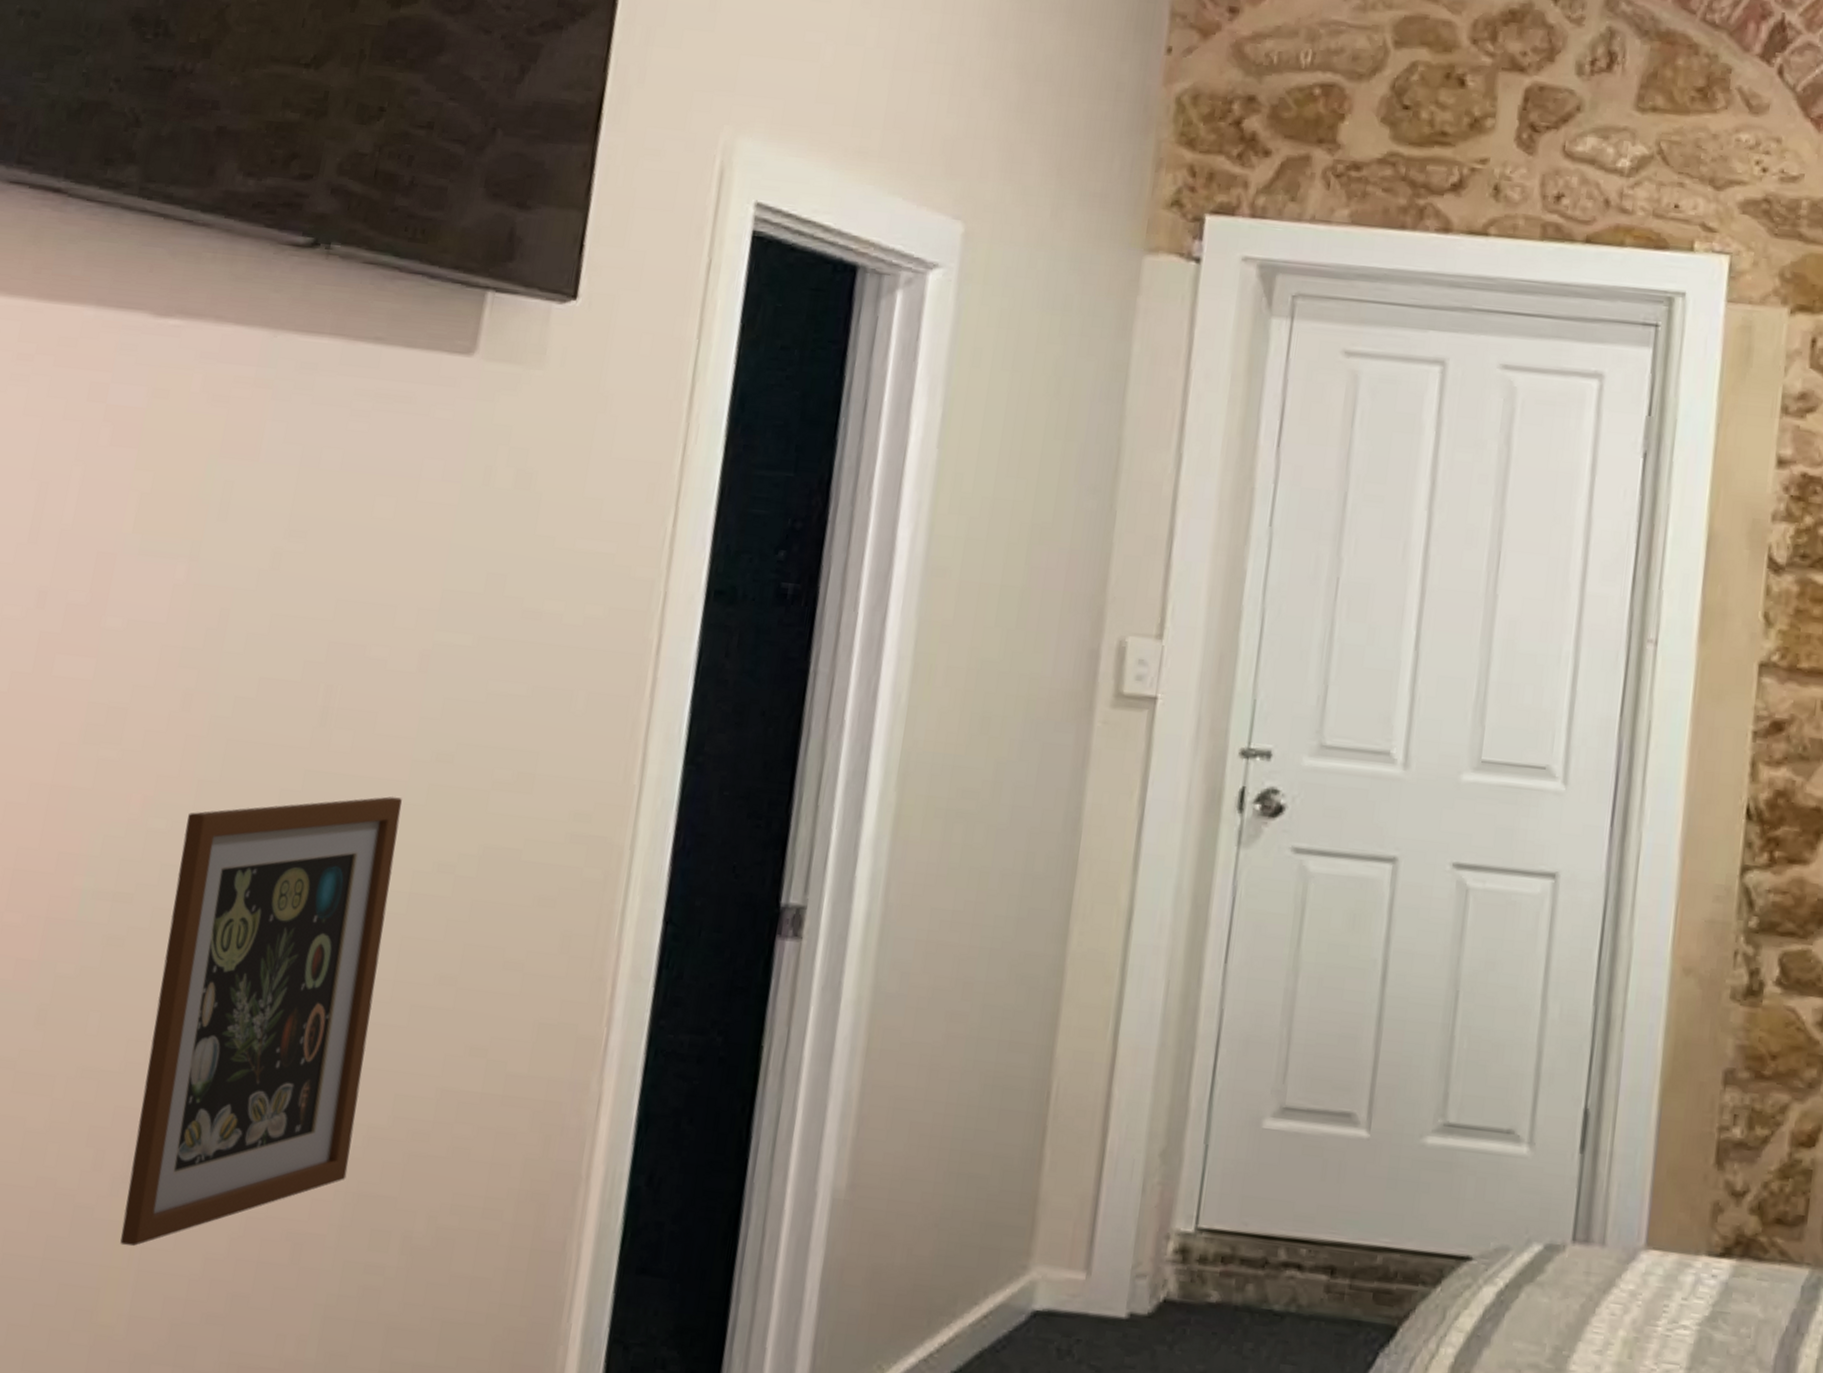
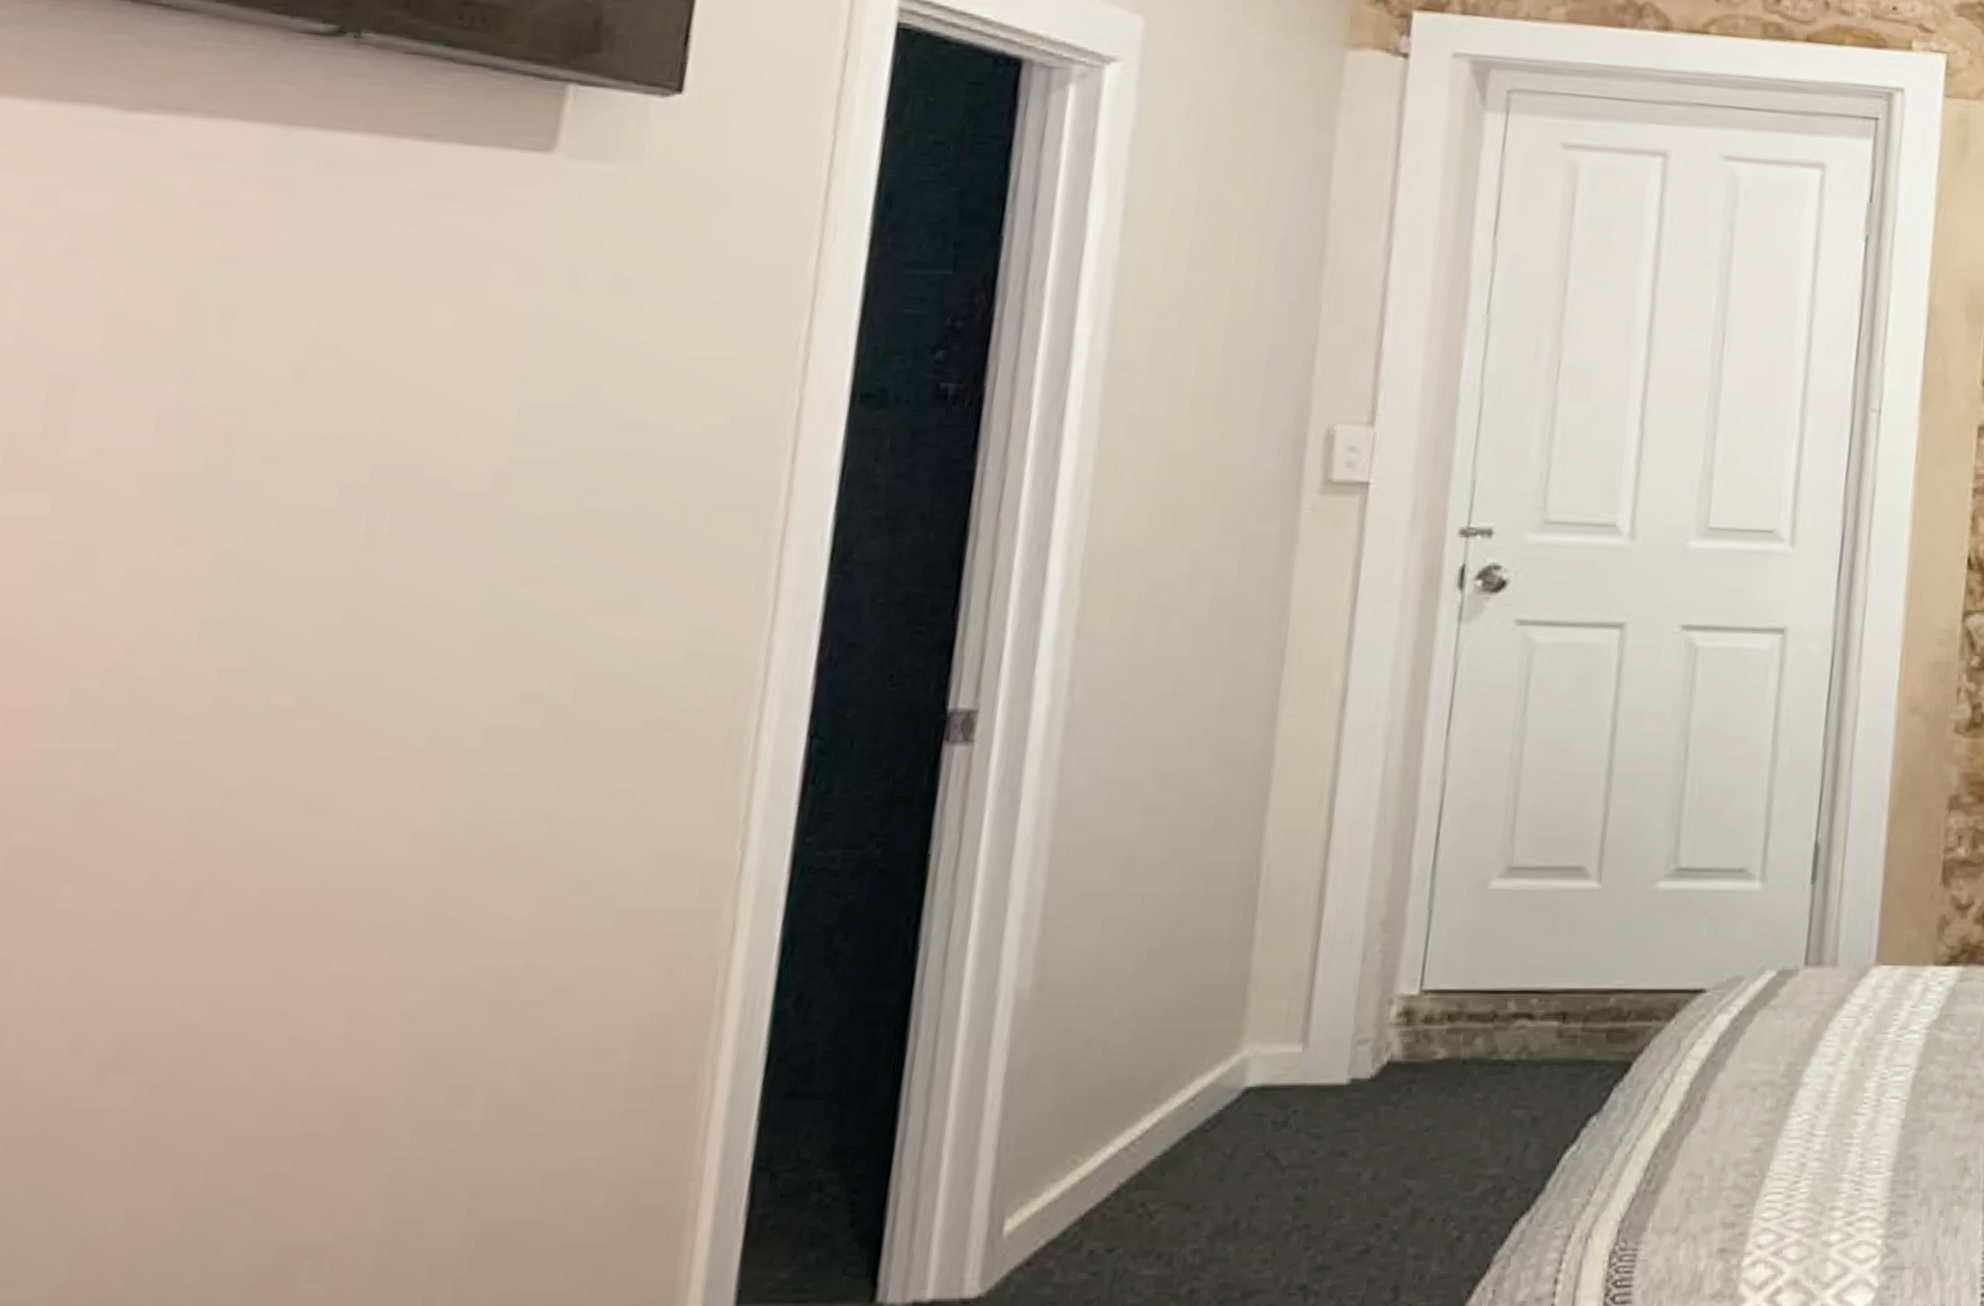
picture frame: present [120,796,402,1247] -> none [111,626,475,1136]

